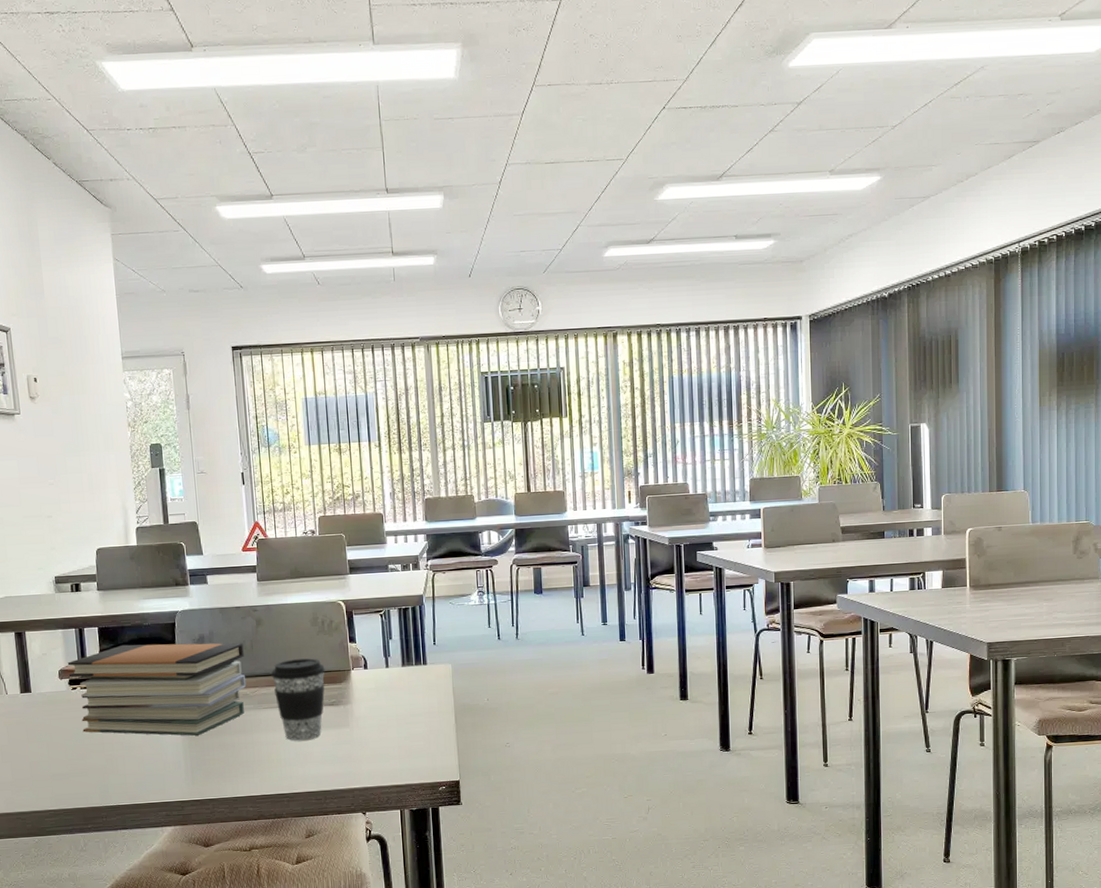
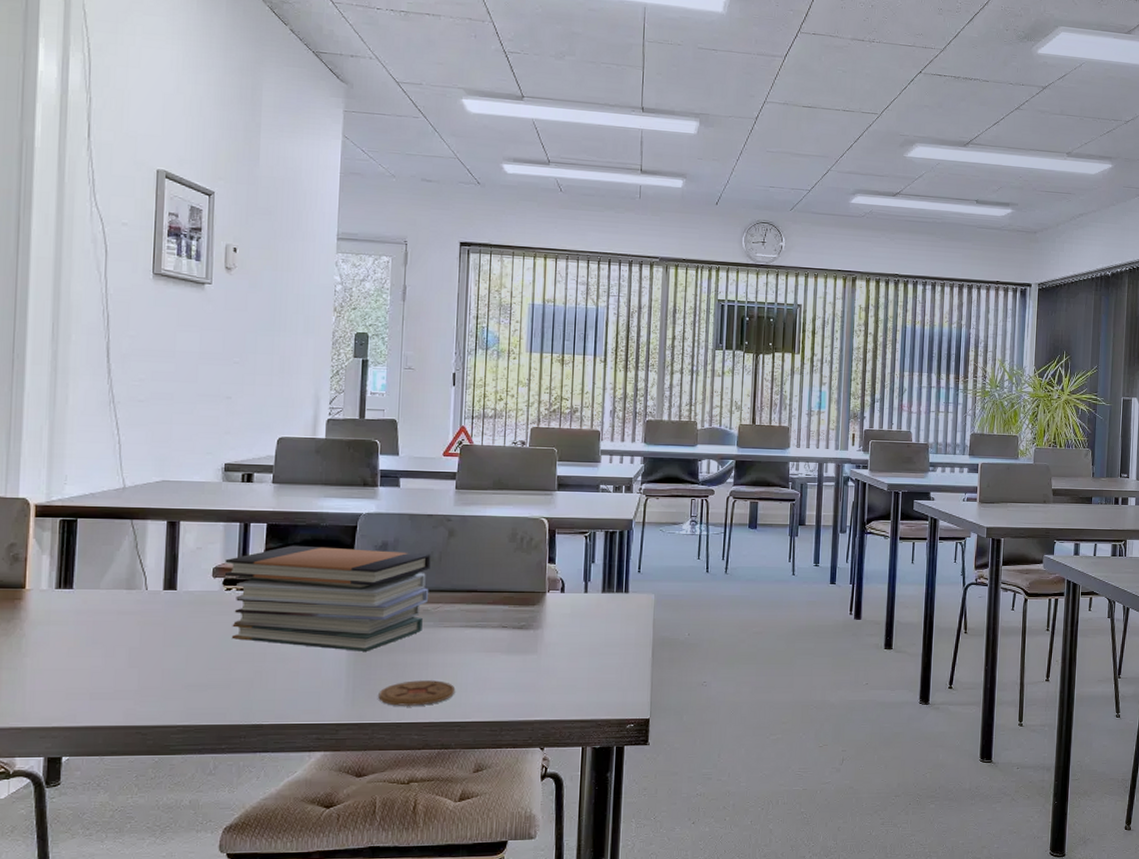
coaster: none [214,757,281,782] -> present [378,680,456,706]
coffee cup: present [271,658,325,741] -> none [457,576,518,665]

